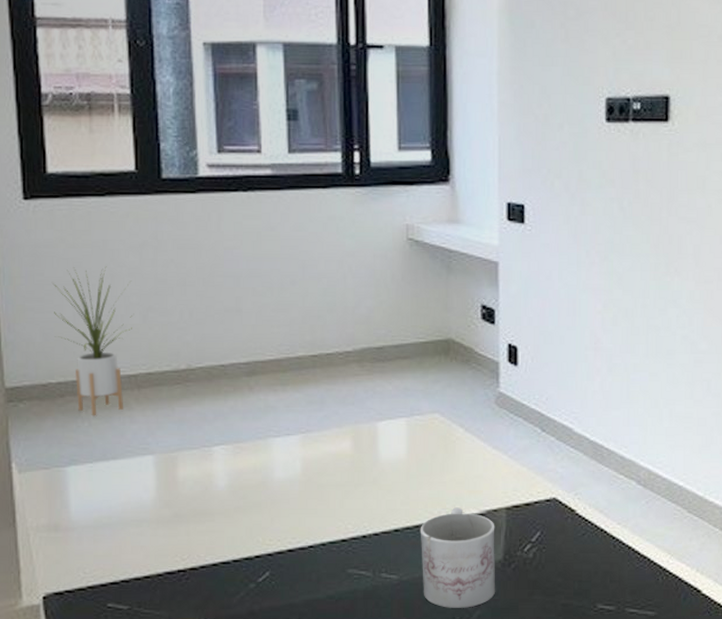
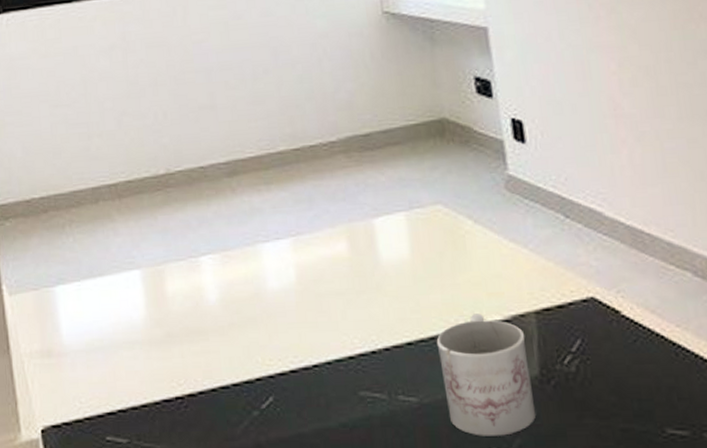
house plant: present [52,266,132,415] -> none [29,73,108,230]

